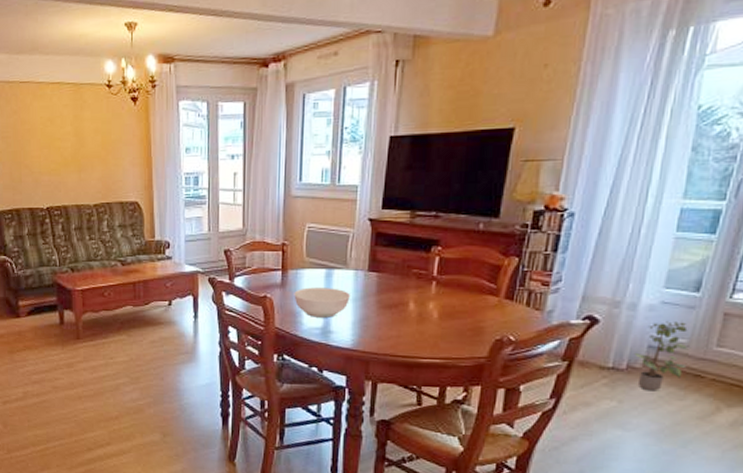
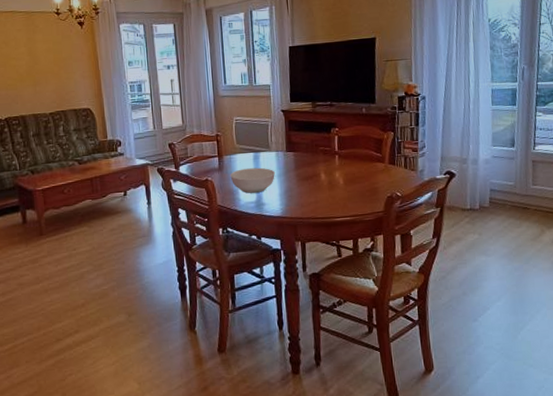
potted plant: present [633,321,688,391] -> none [482,169,517,224]

